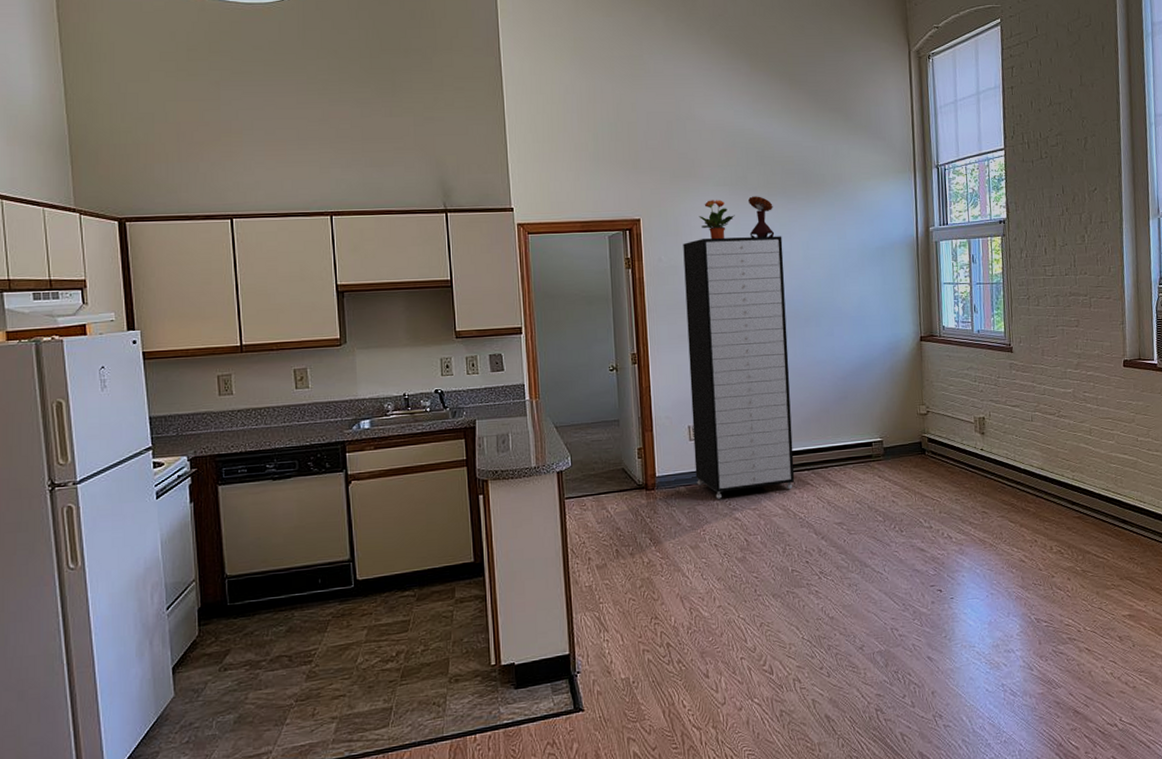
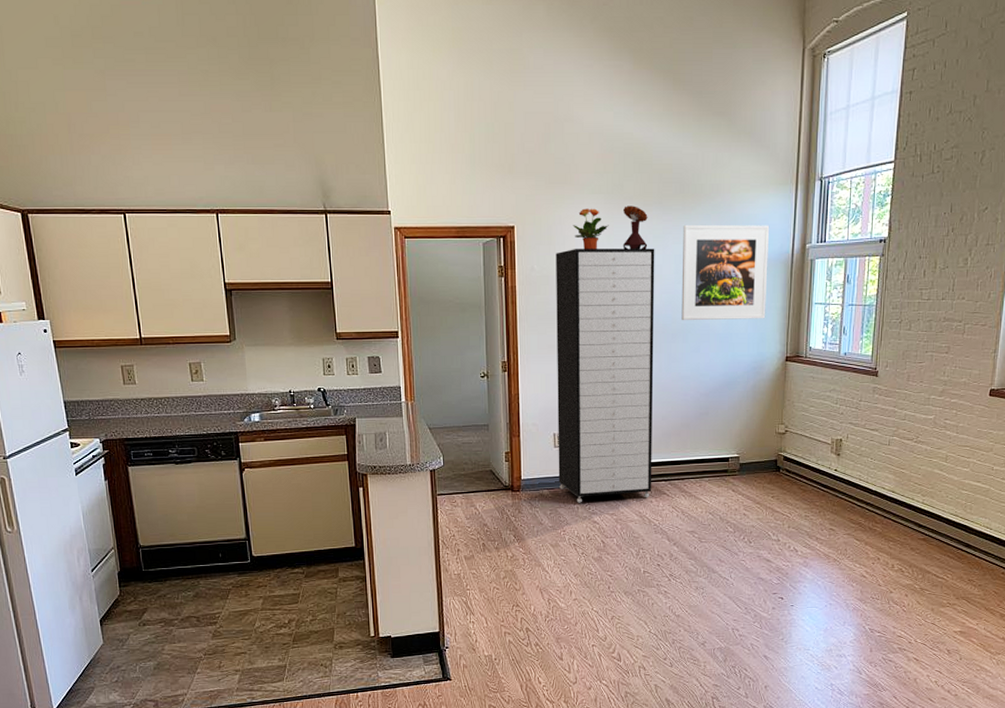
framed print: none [808,210,897,306] -> present [681,224,770,321]

